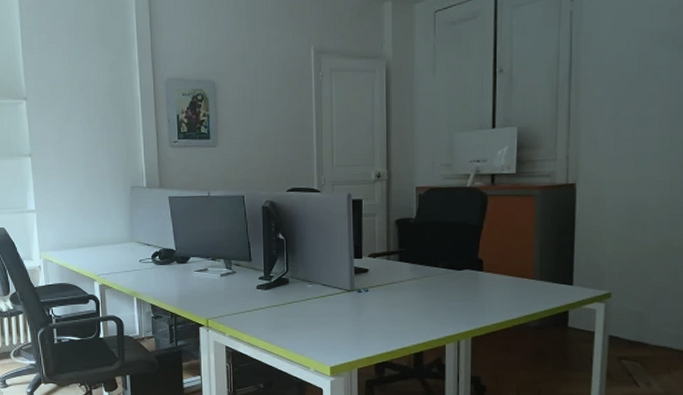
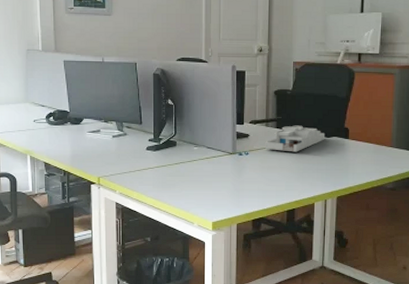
desk organizer: none [387,257,456,288] -> present [265,125,325,152]

